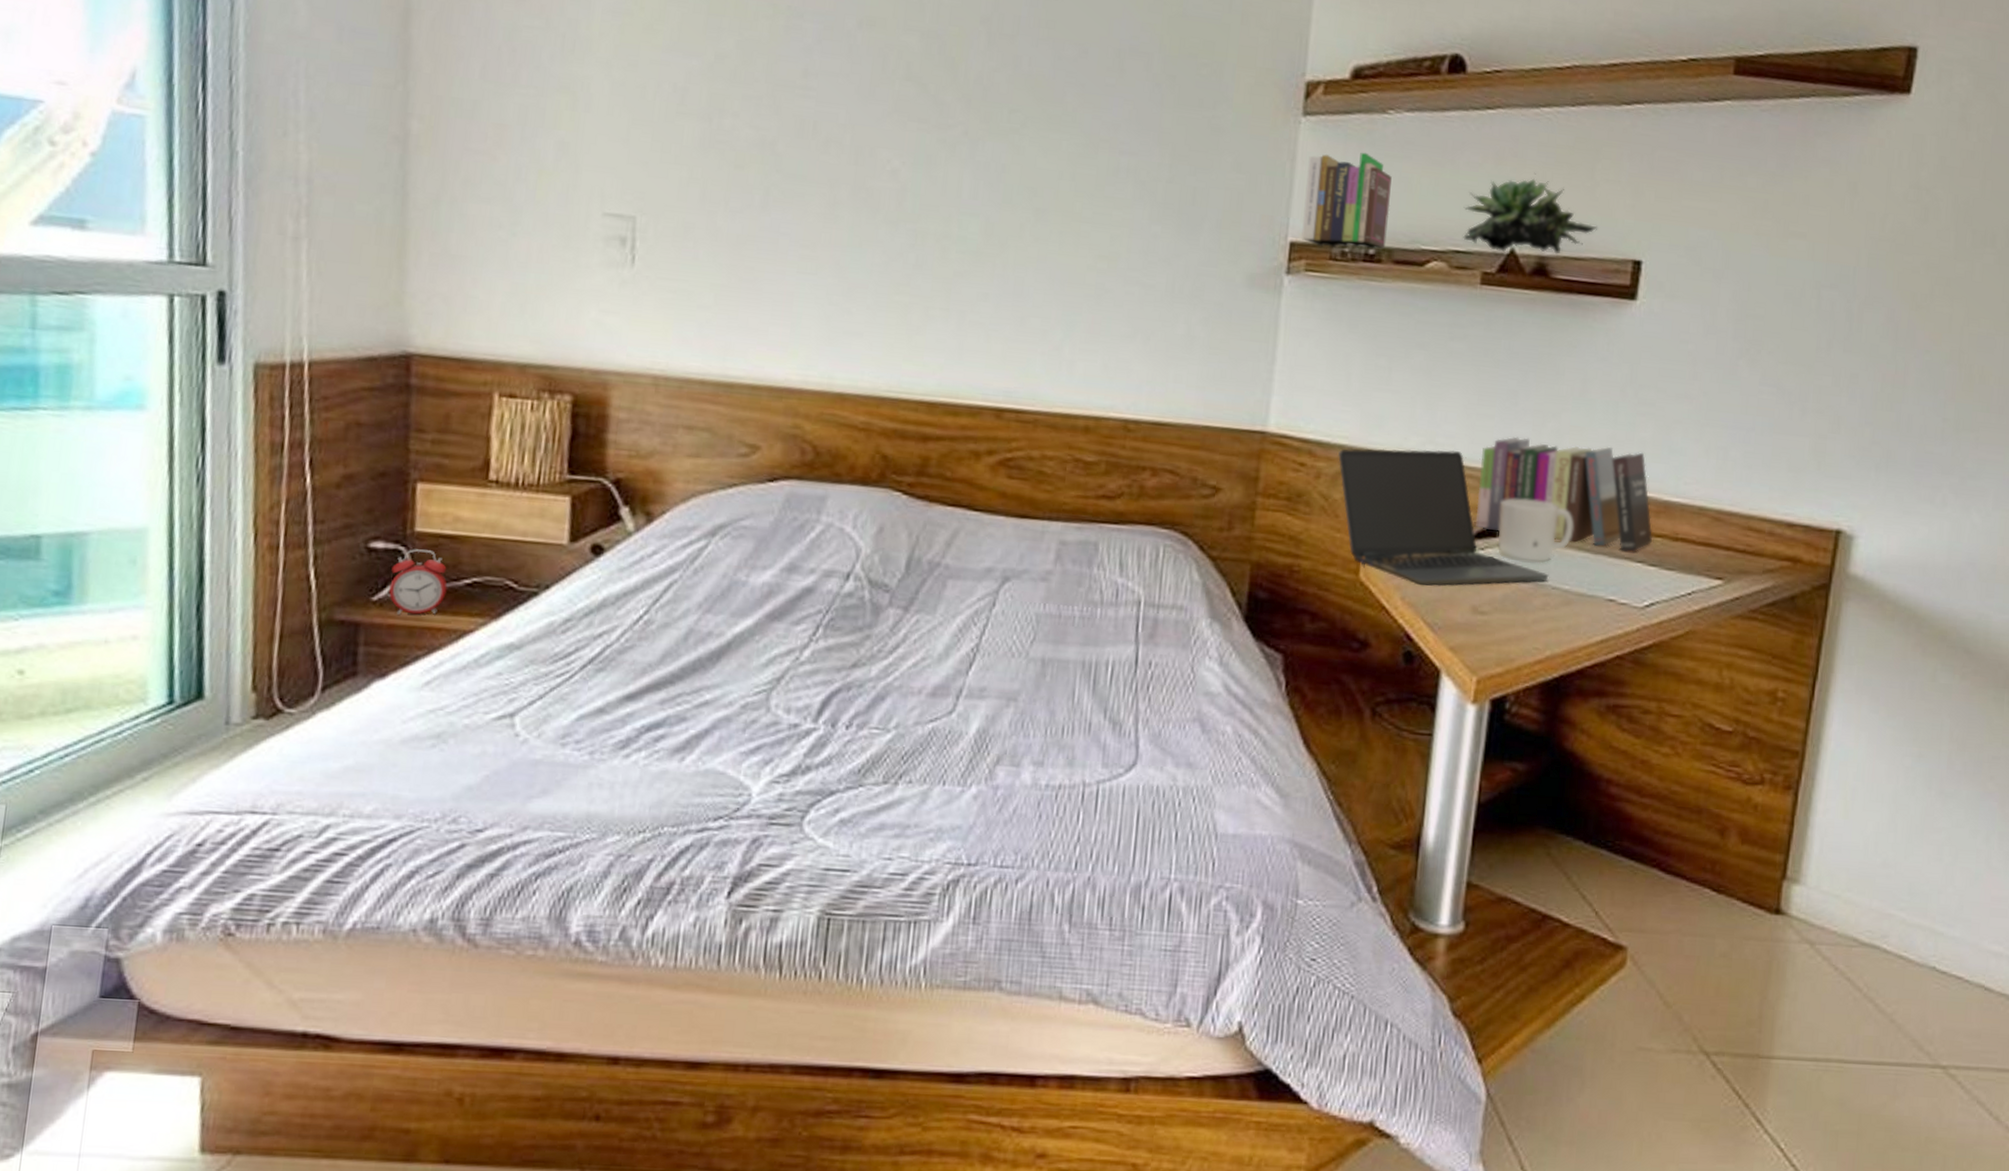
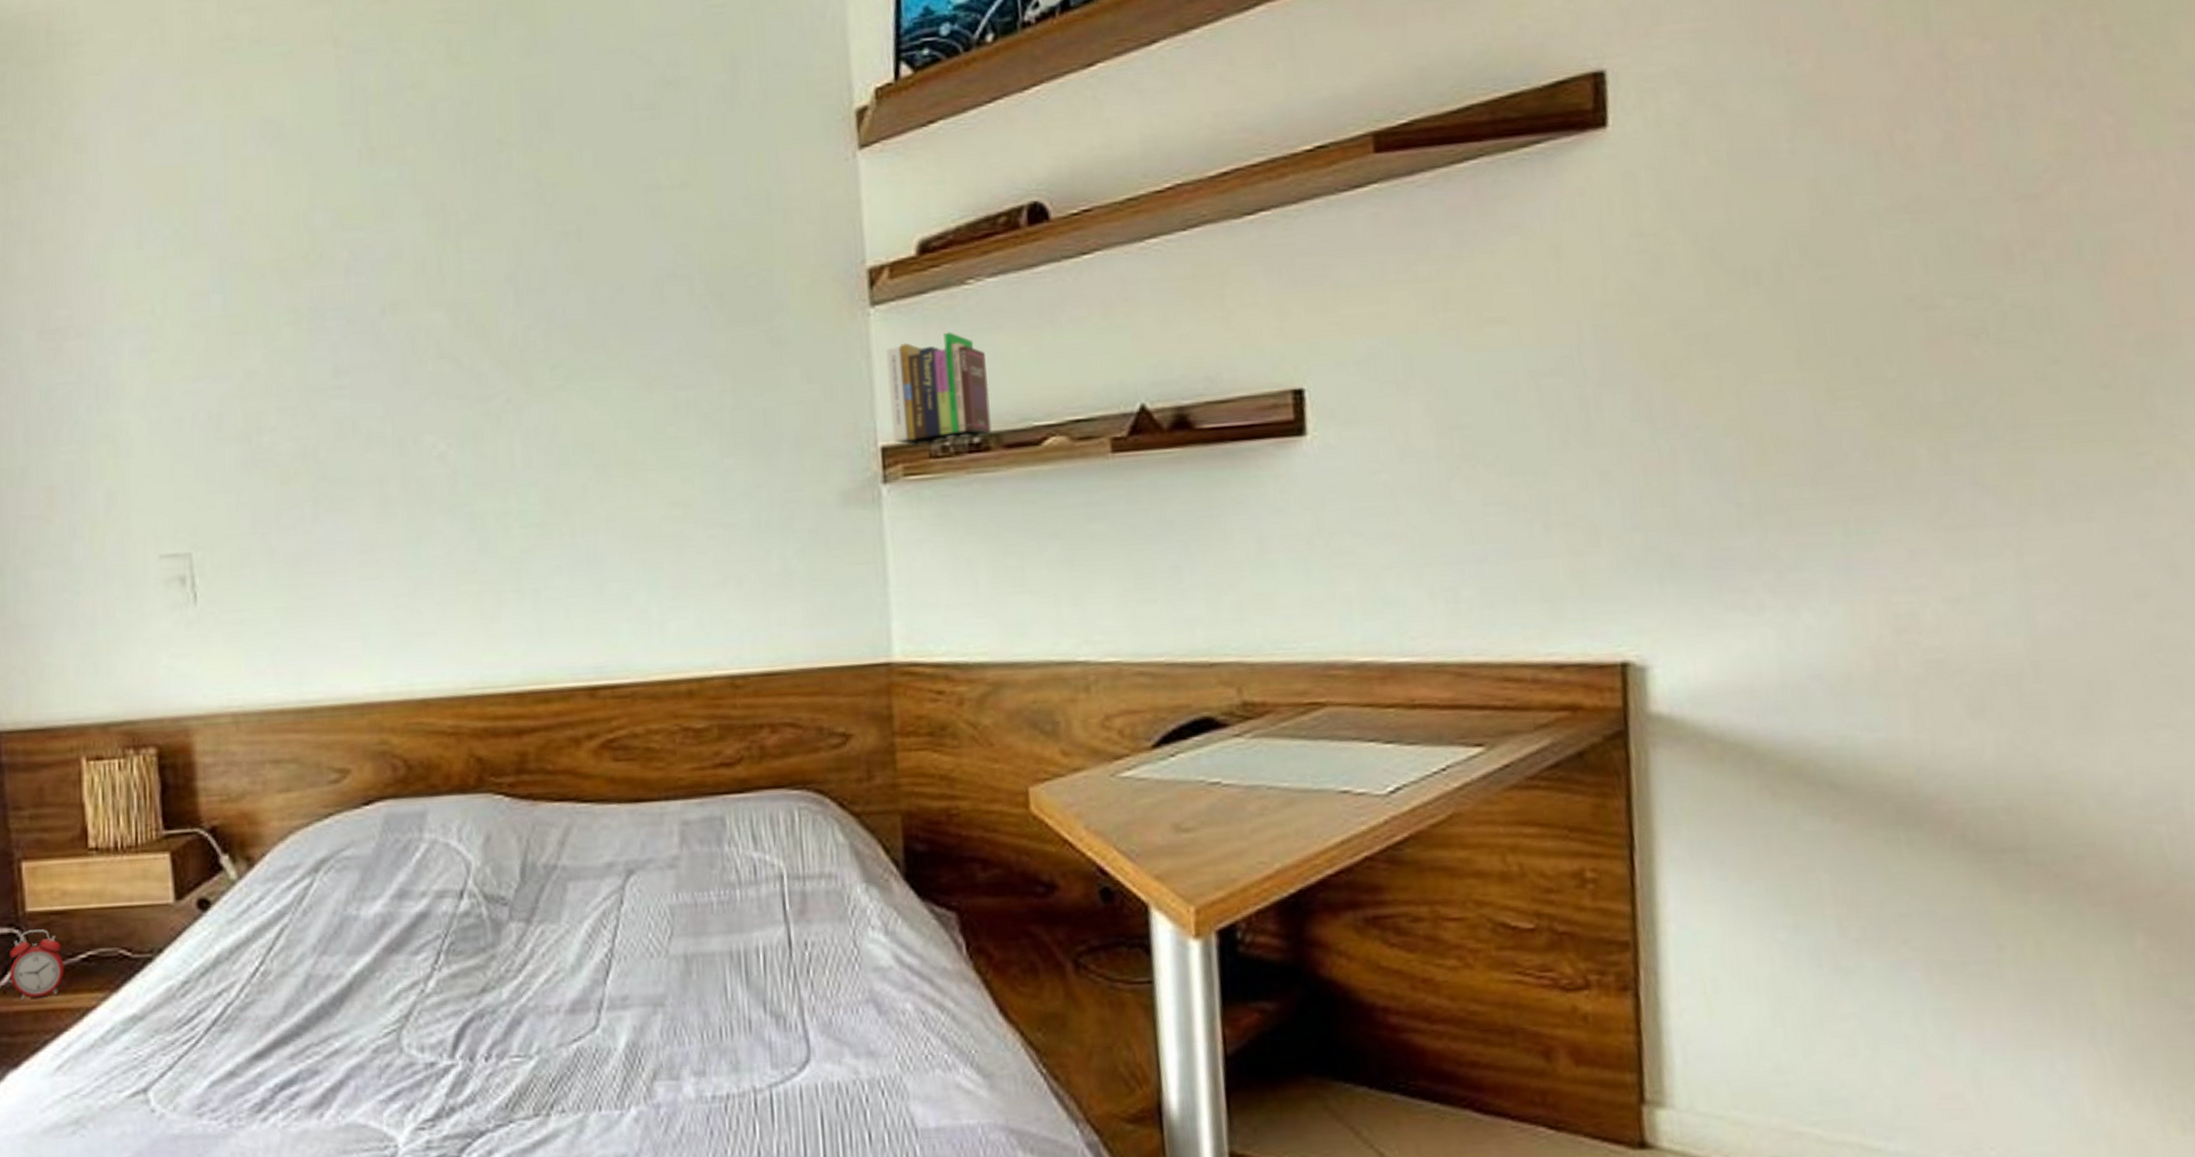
laptop: present [1337,448,1549,586] -> none [979,647,1261,810]
succulent plant: present [1462,172,1598,254] -> none [1075,314,1242,412]
books: present [1476,436,1653,552] -> none [1150,611,1384,733]
mug: present [1497,498,1574,564] -> none [1184,688,1281,766]

